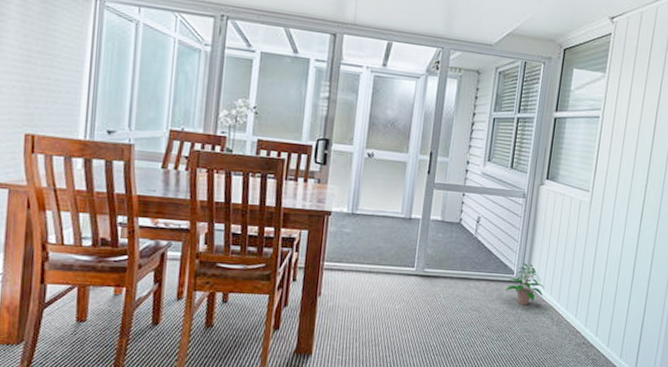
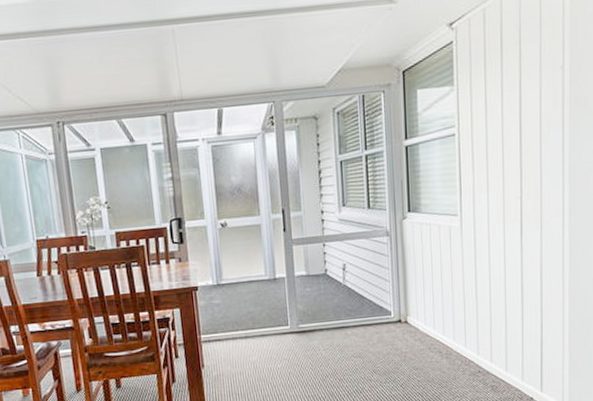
potted plant: present [505,263,545,306] -> none [385,301,427,344]

